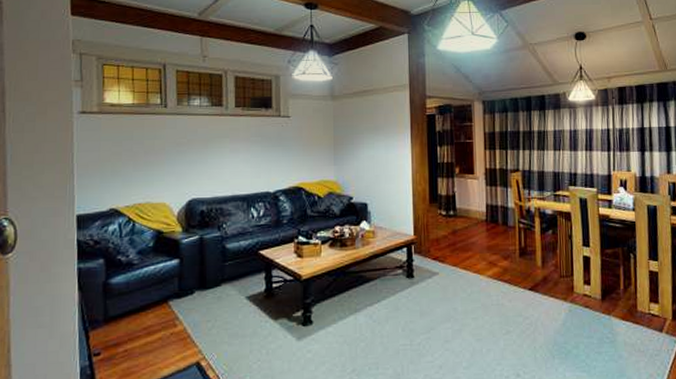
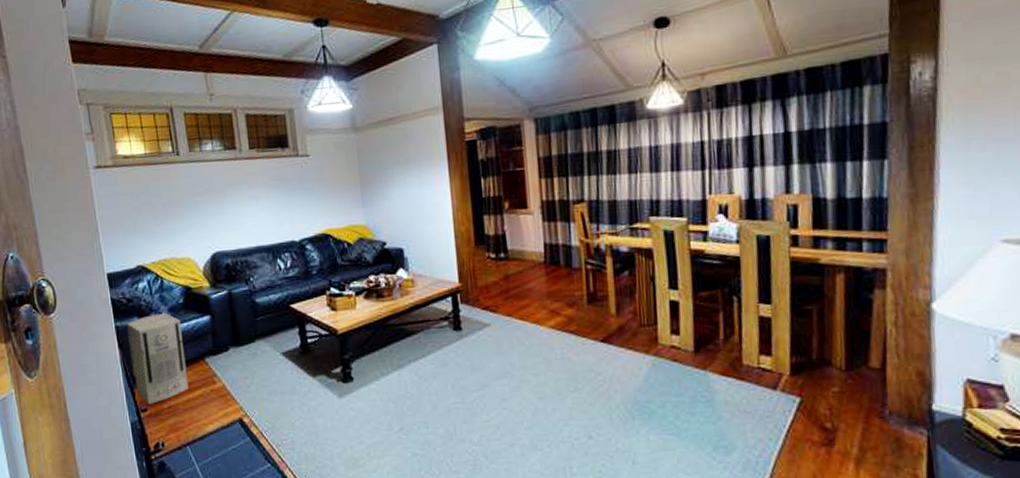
air purifier: none [89,255,148,348] -> present [127,312,188,404]

